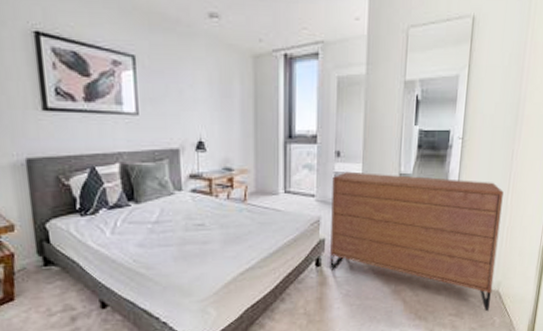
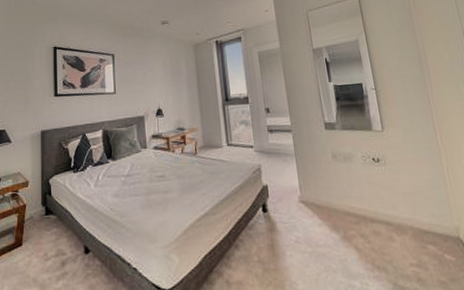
dresser: present [330,171,504,312] -> none [266,124,456,262]

